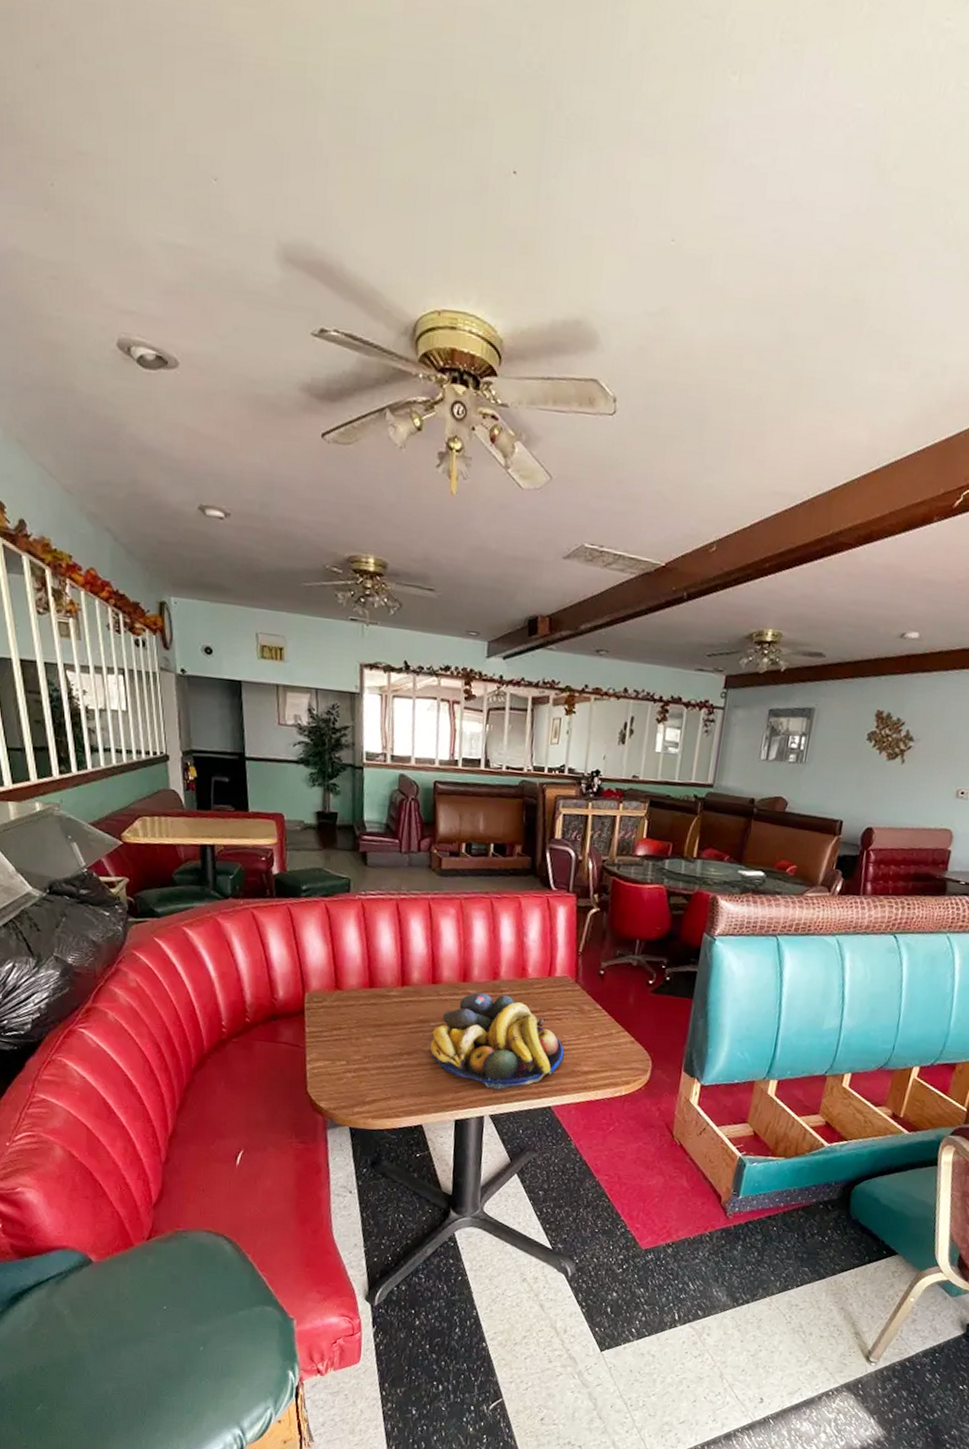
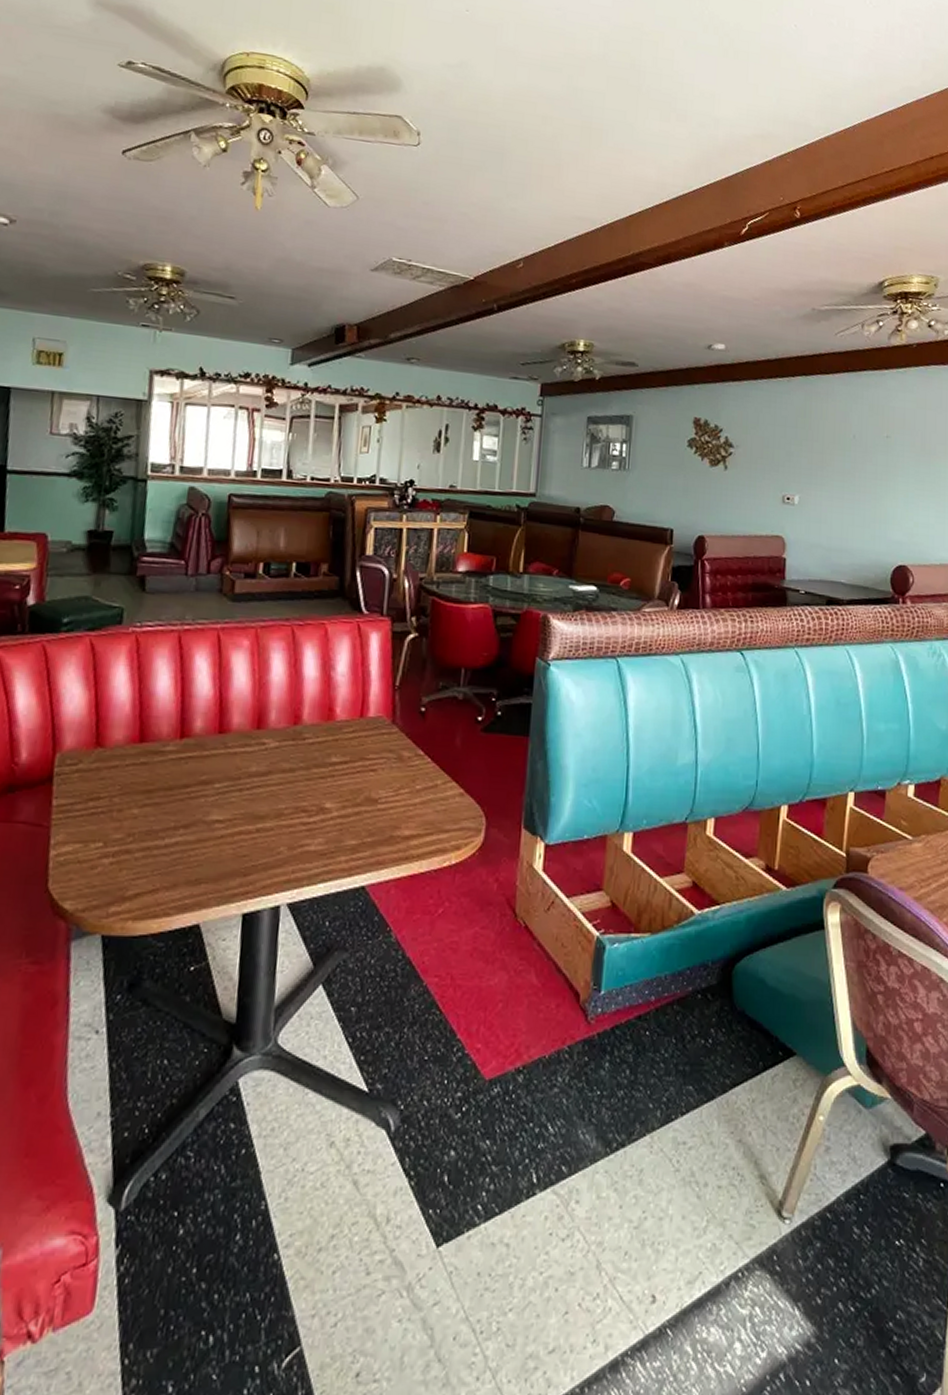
fruit bowl: present [429,991,564,1089] -> none [212,740,380,867]

